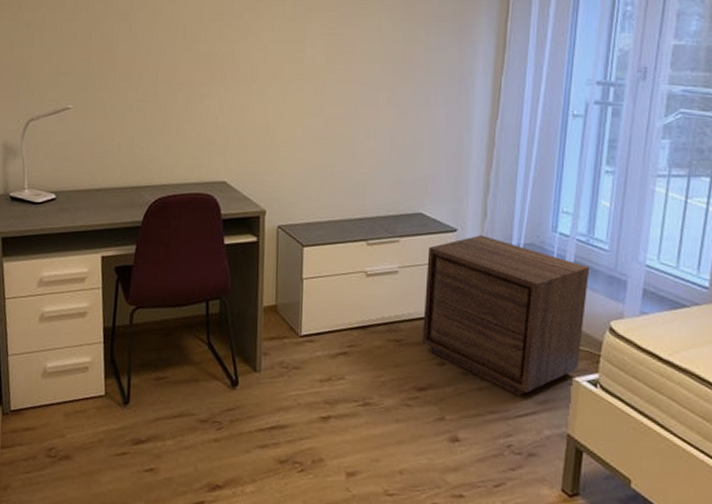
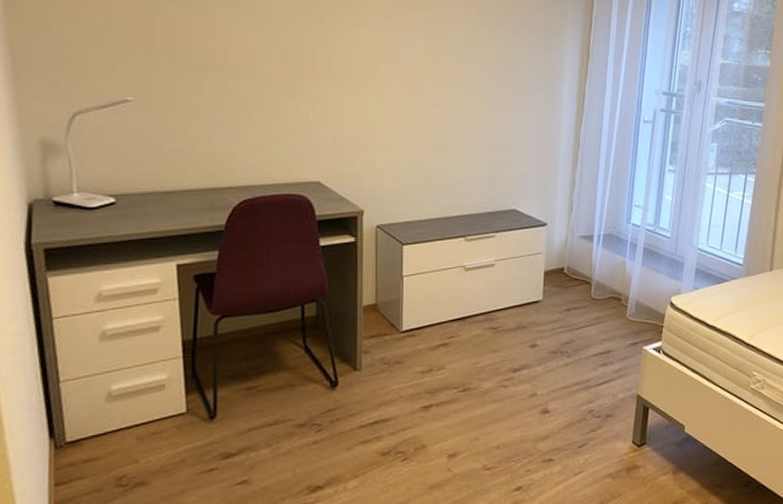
nightstand: present [421,234,590,397] -> none [516,228,656,368]

